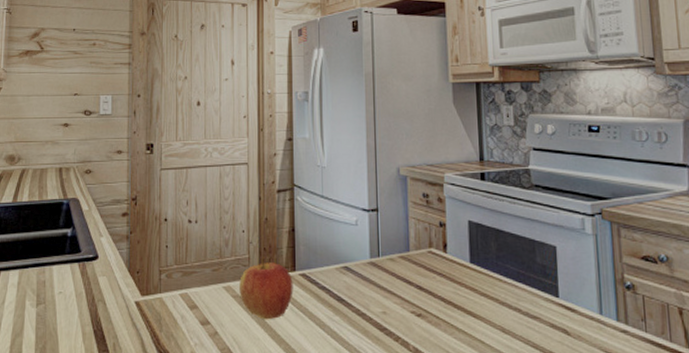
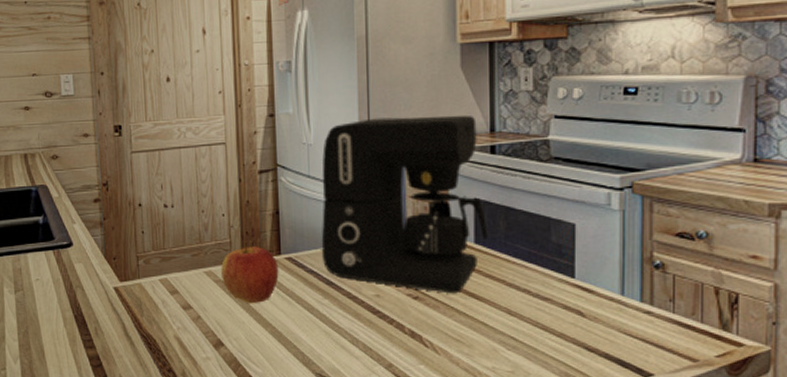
coffee maker: none [333,144,482,311] -> present [321,114,488,294]

